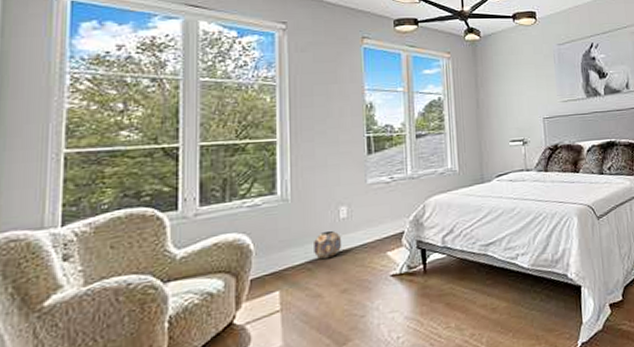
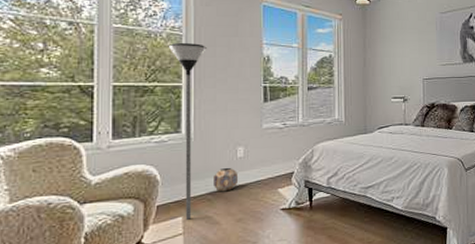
floor lamp: none [260,93,303,294] -> present [168,42,207,220]

